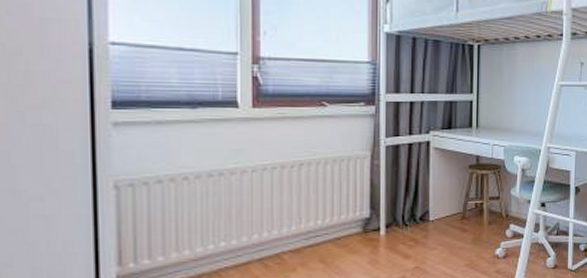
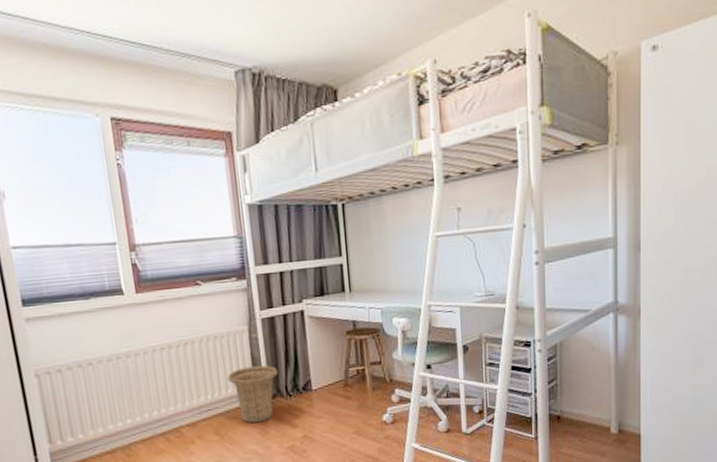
basket: none [343,192,397,253] -> present [228,365,278,424]

